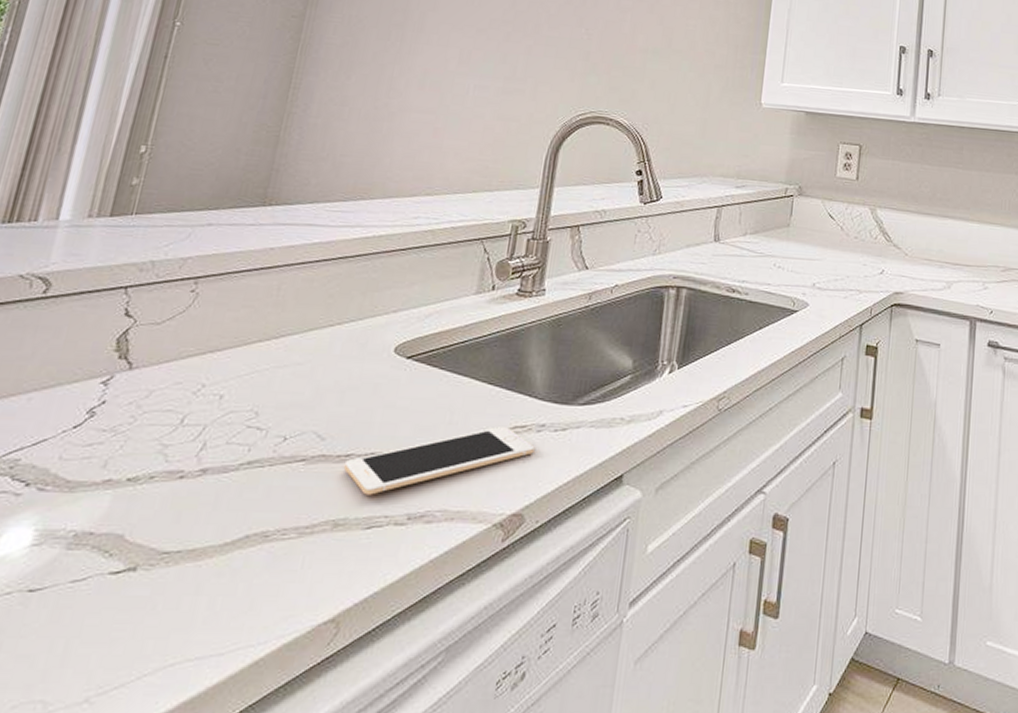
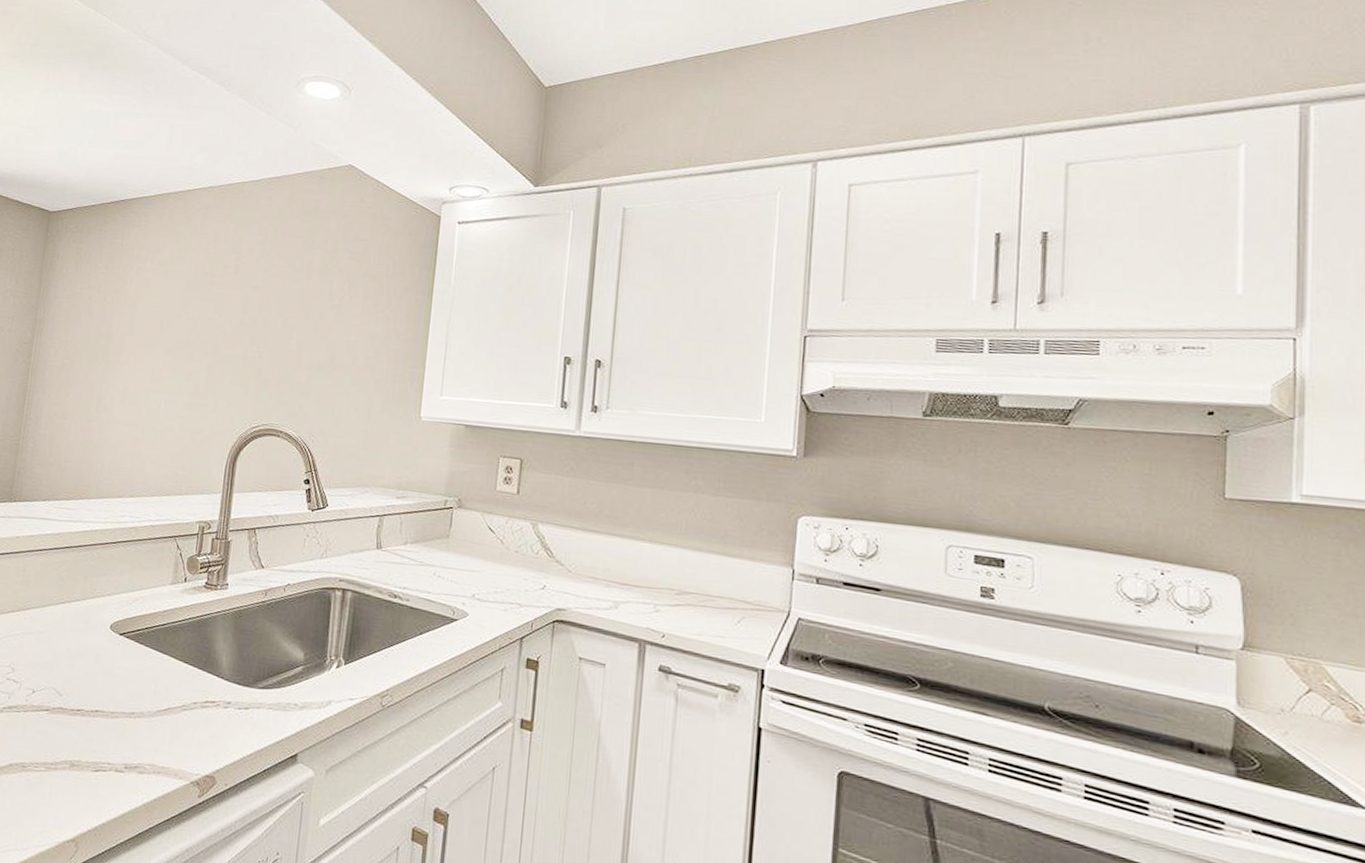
cell phone: present [343,425,535,495] -> none [76,699,223,745]

